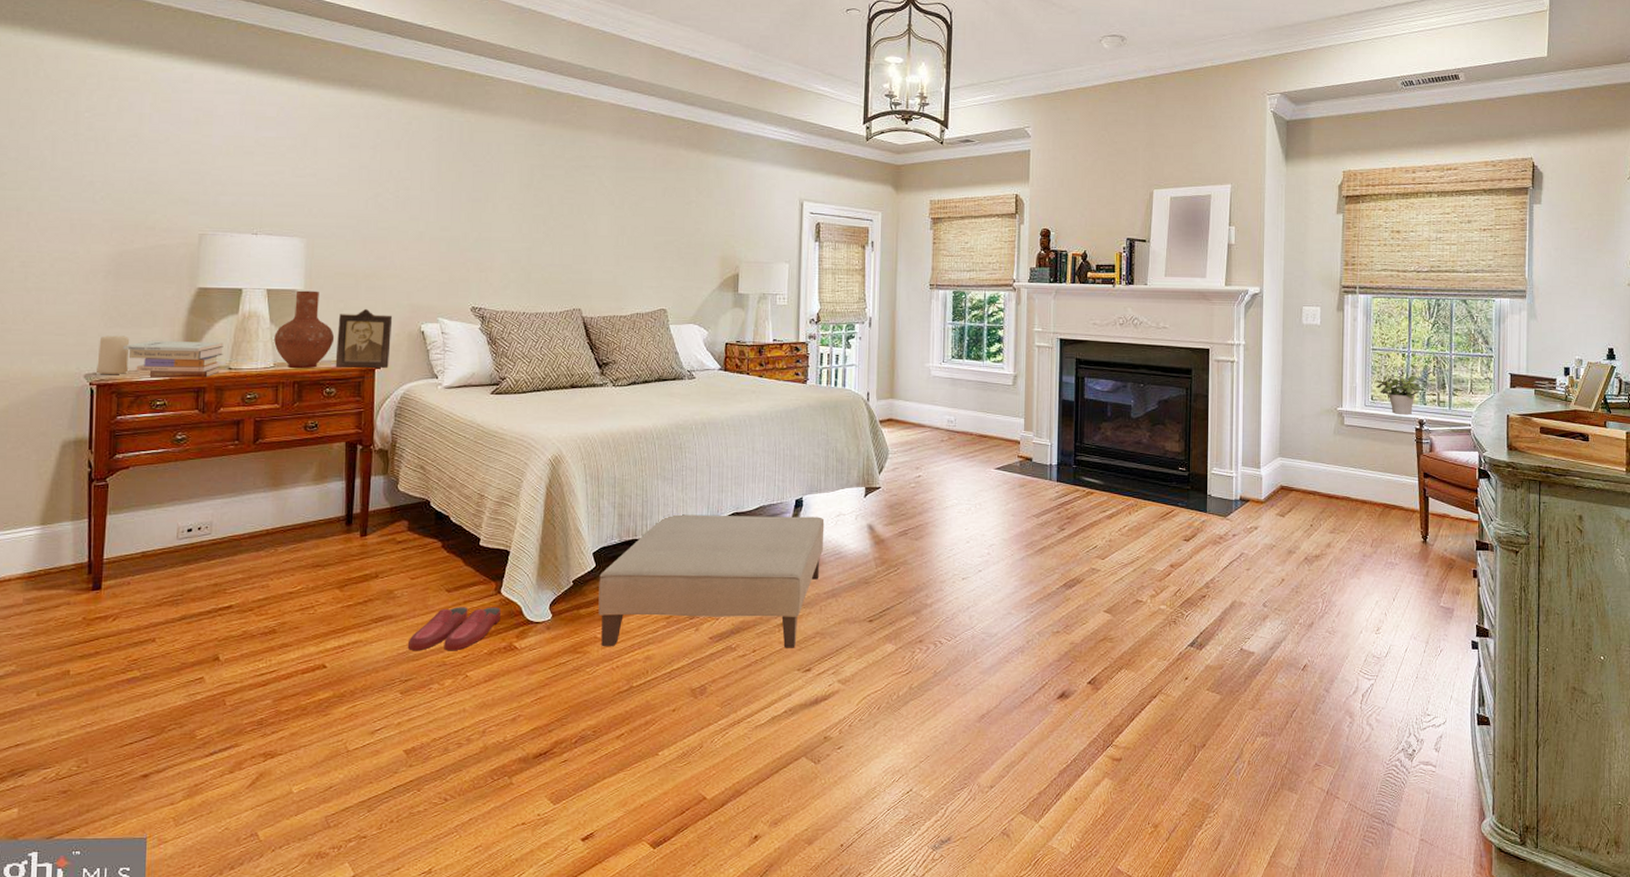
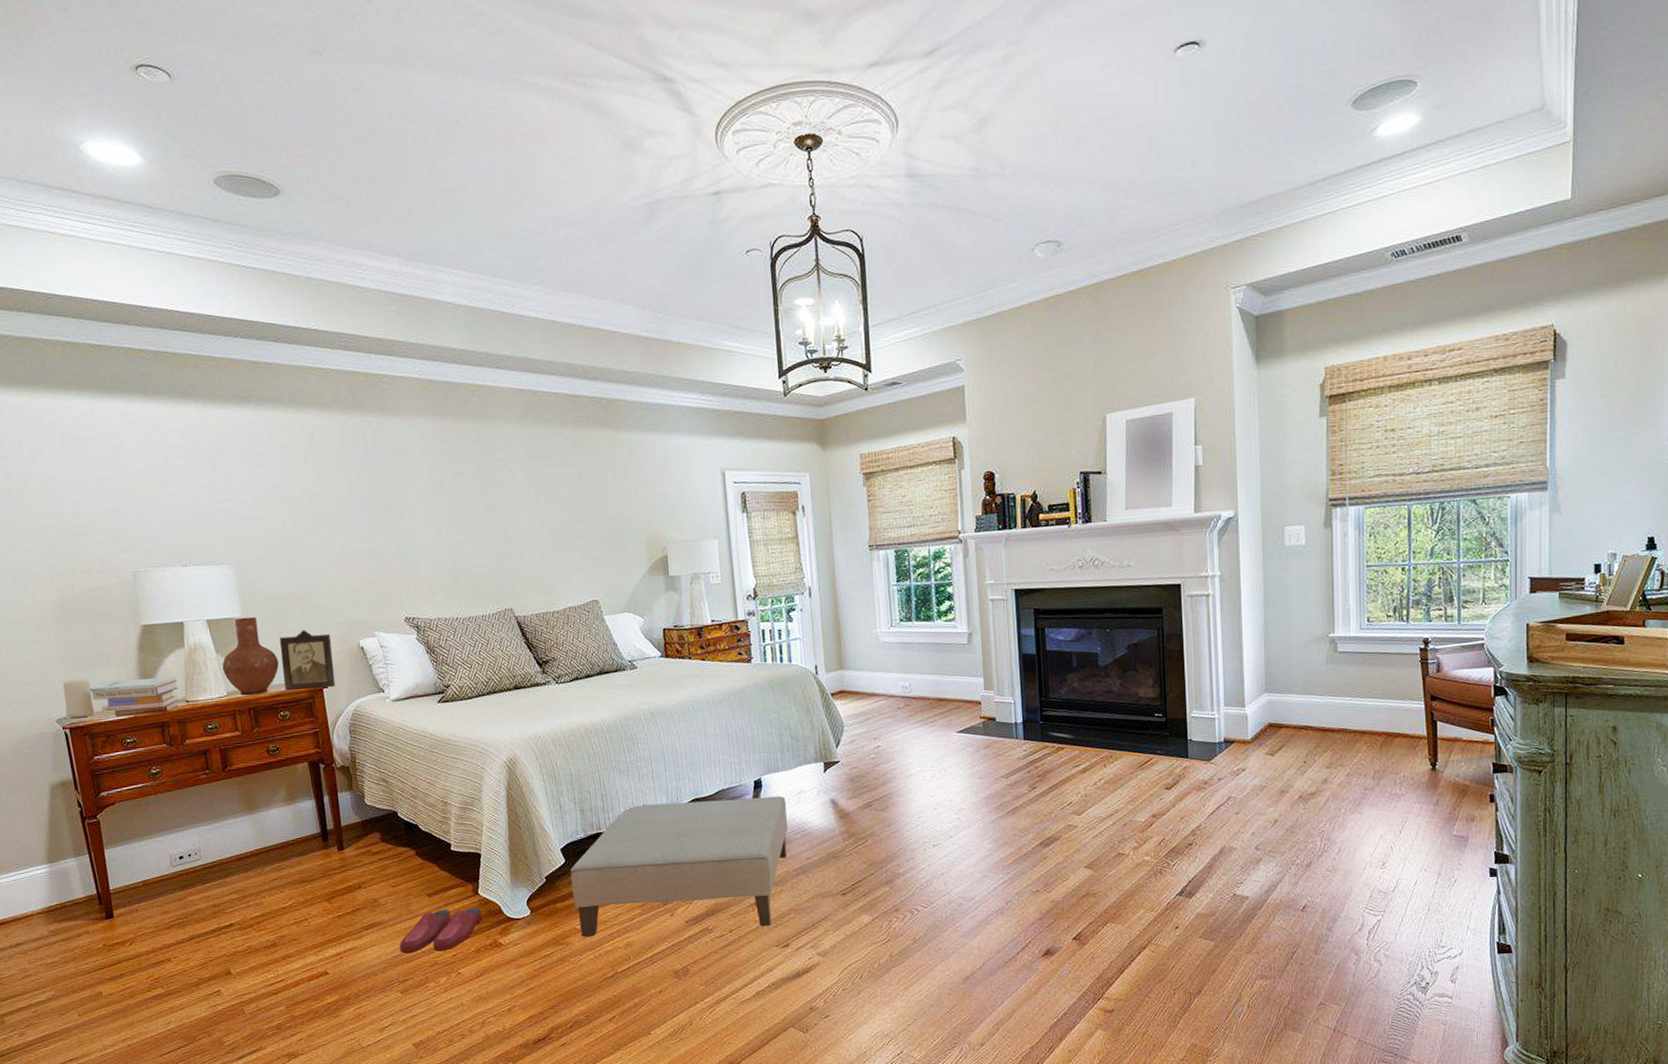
potted plant: present [1376,375,1421,415] -> none [1373,590,1425,636]

